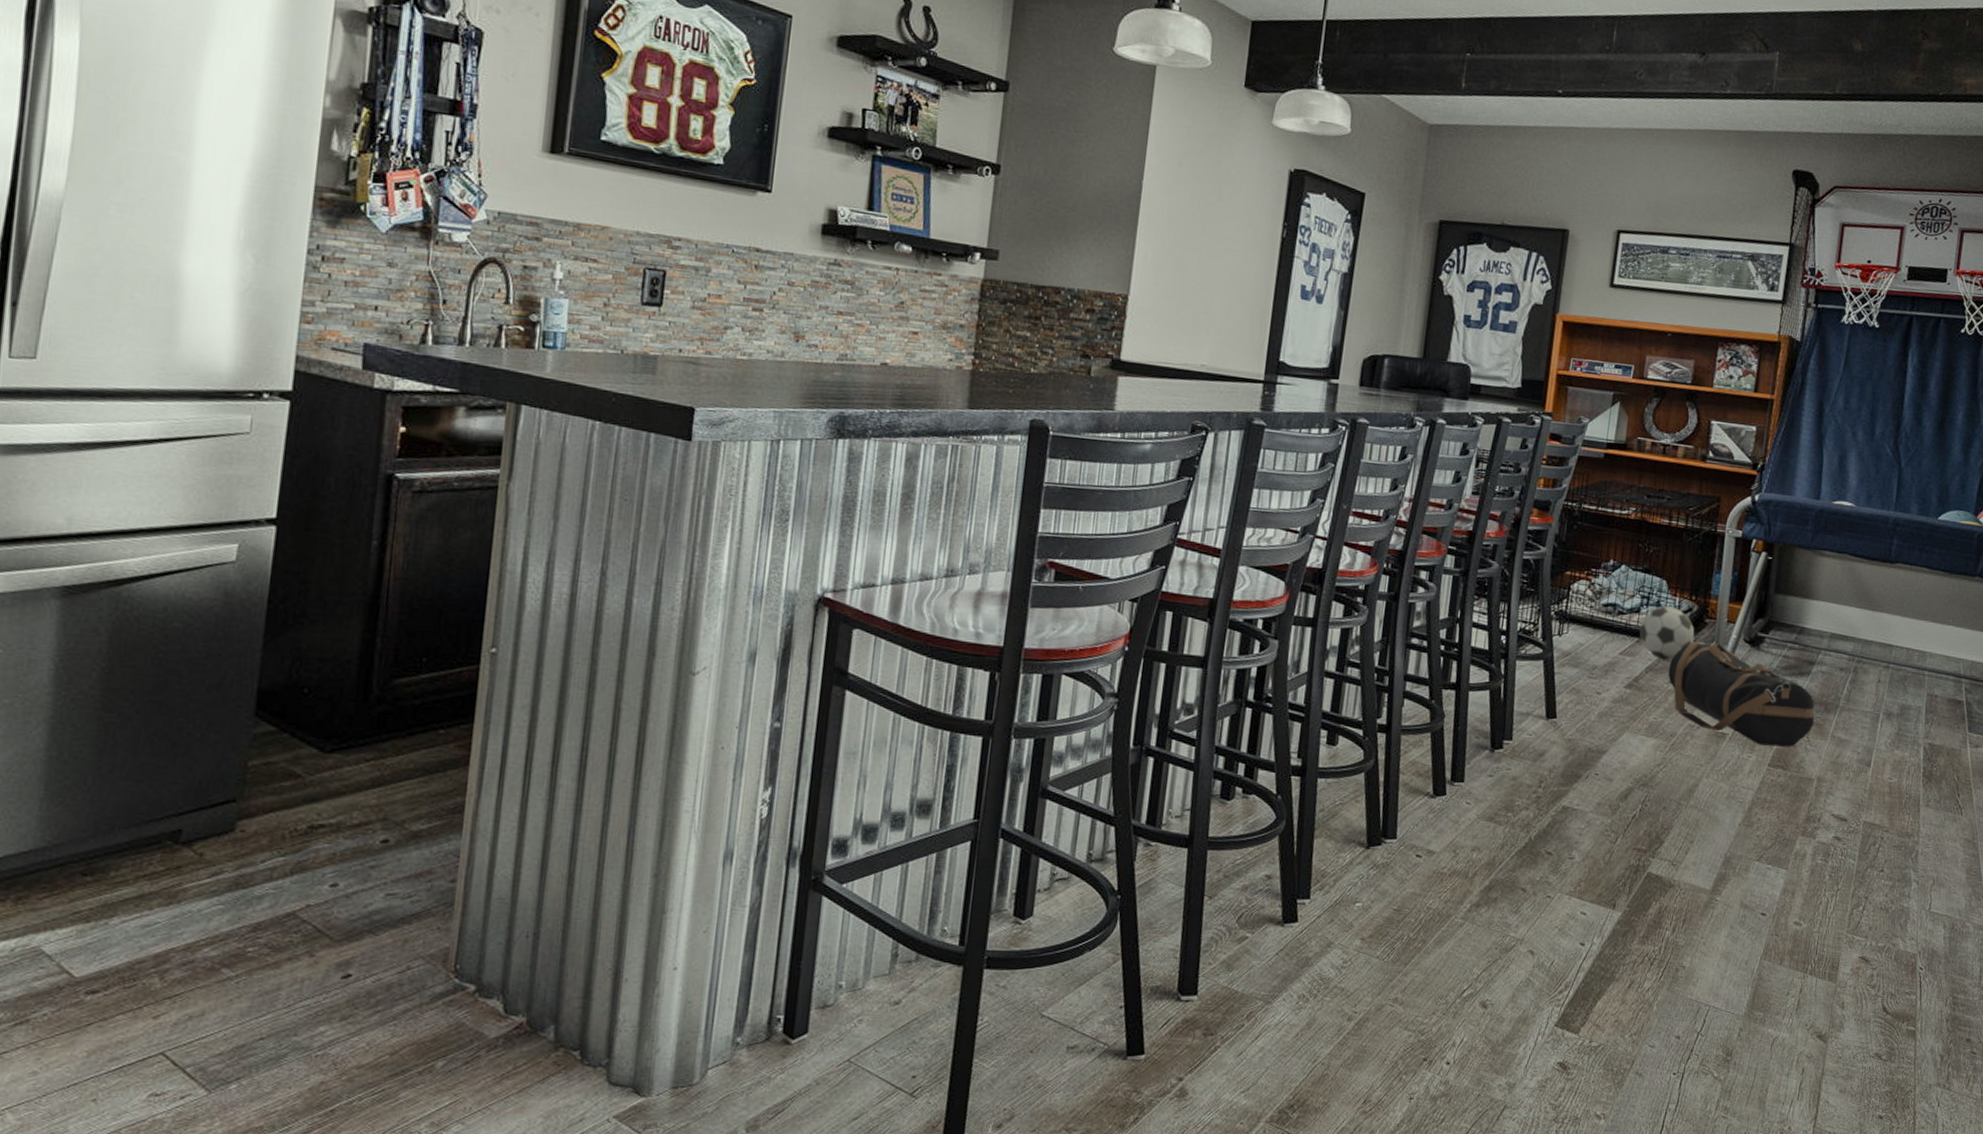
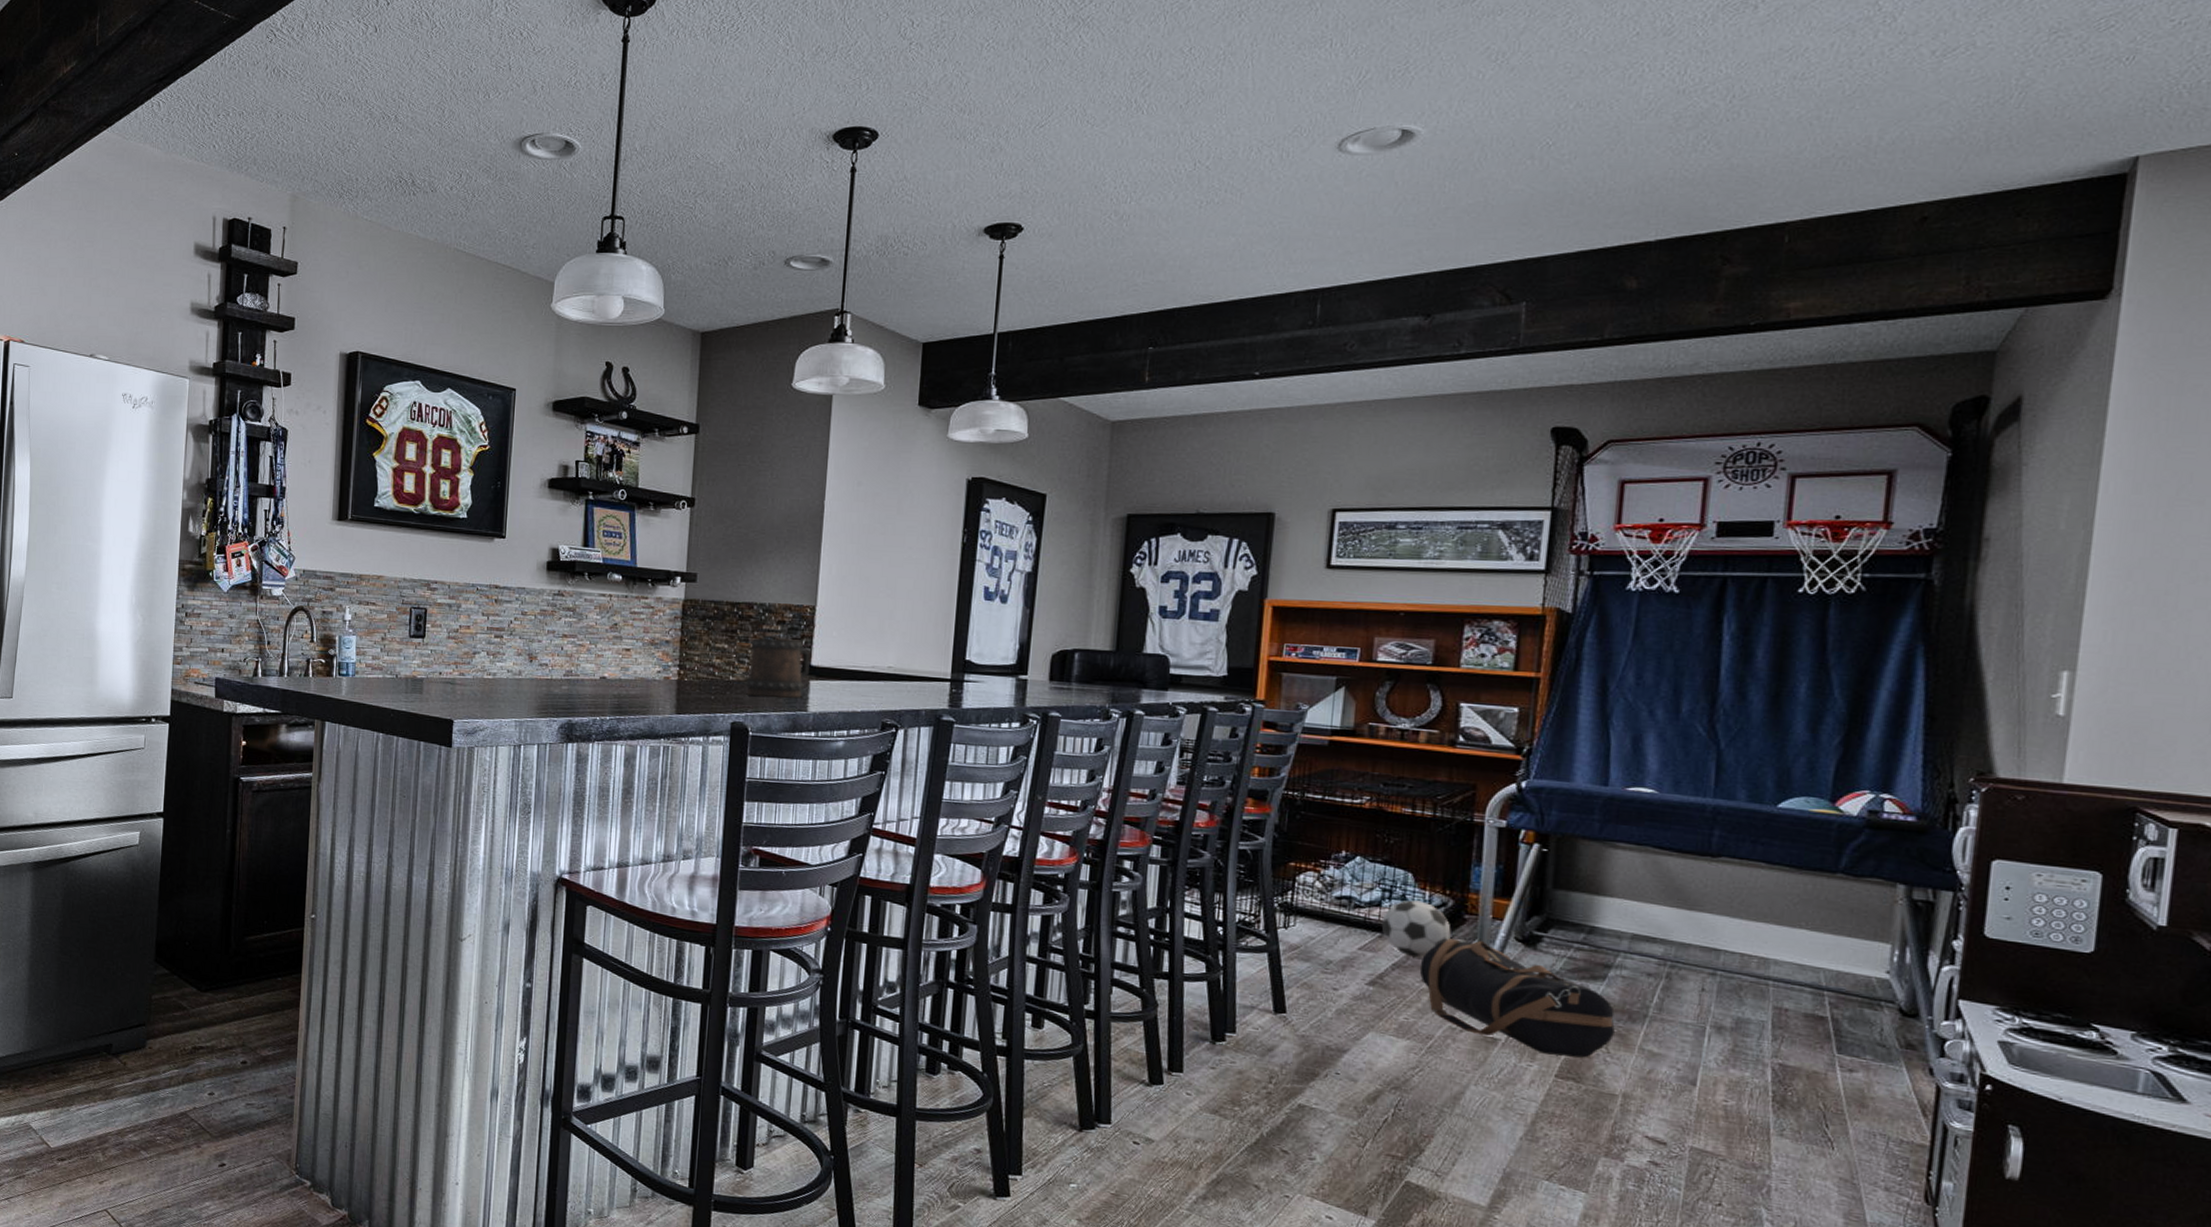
beer mug: none [1048,327,1121,396] -> present [745,638,811,699]

